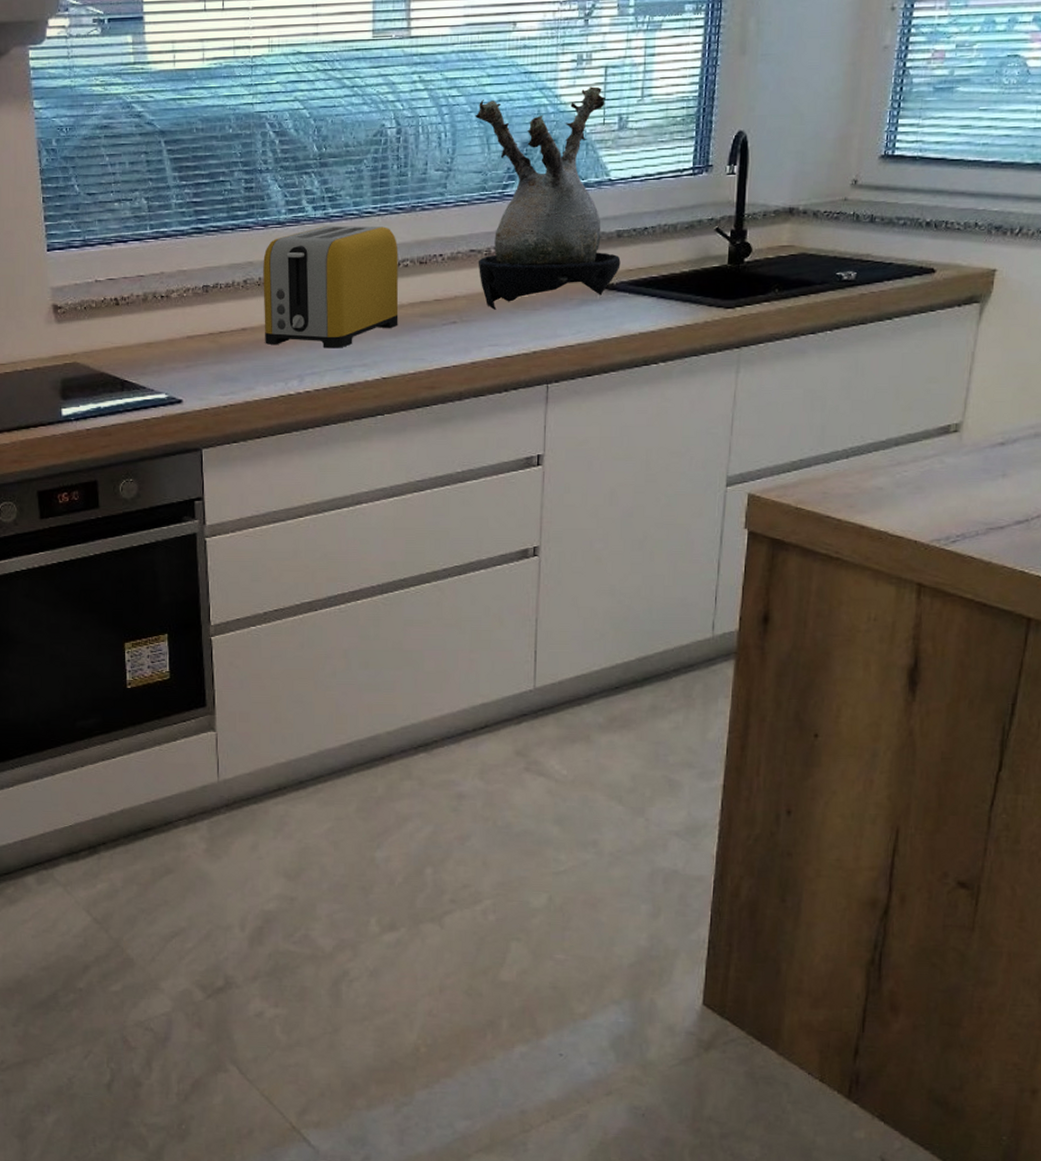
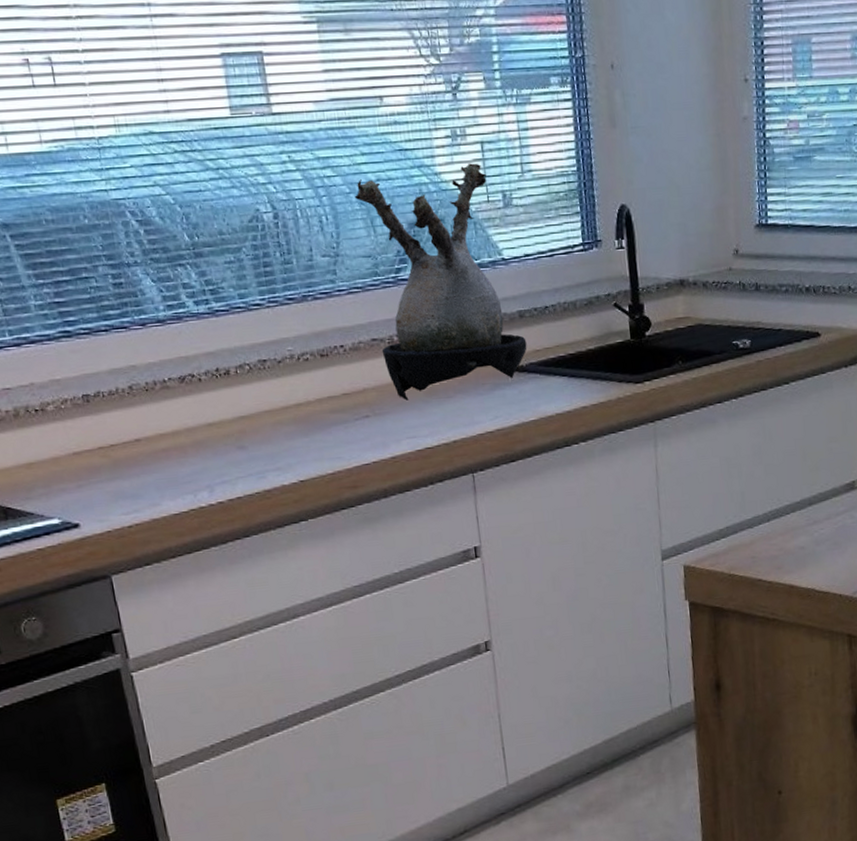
toaster: present [263,225,399,349] -> none [147,319,308,455]

